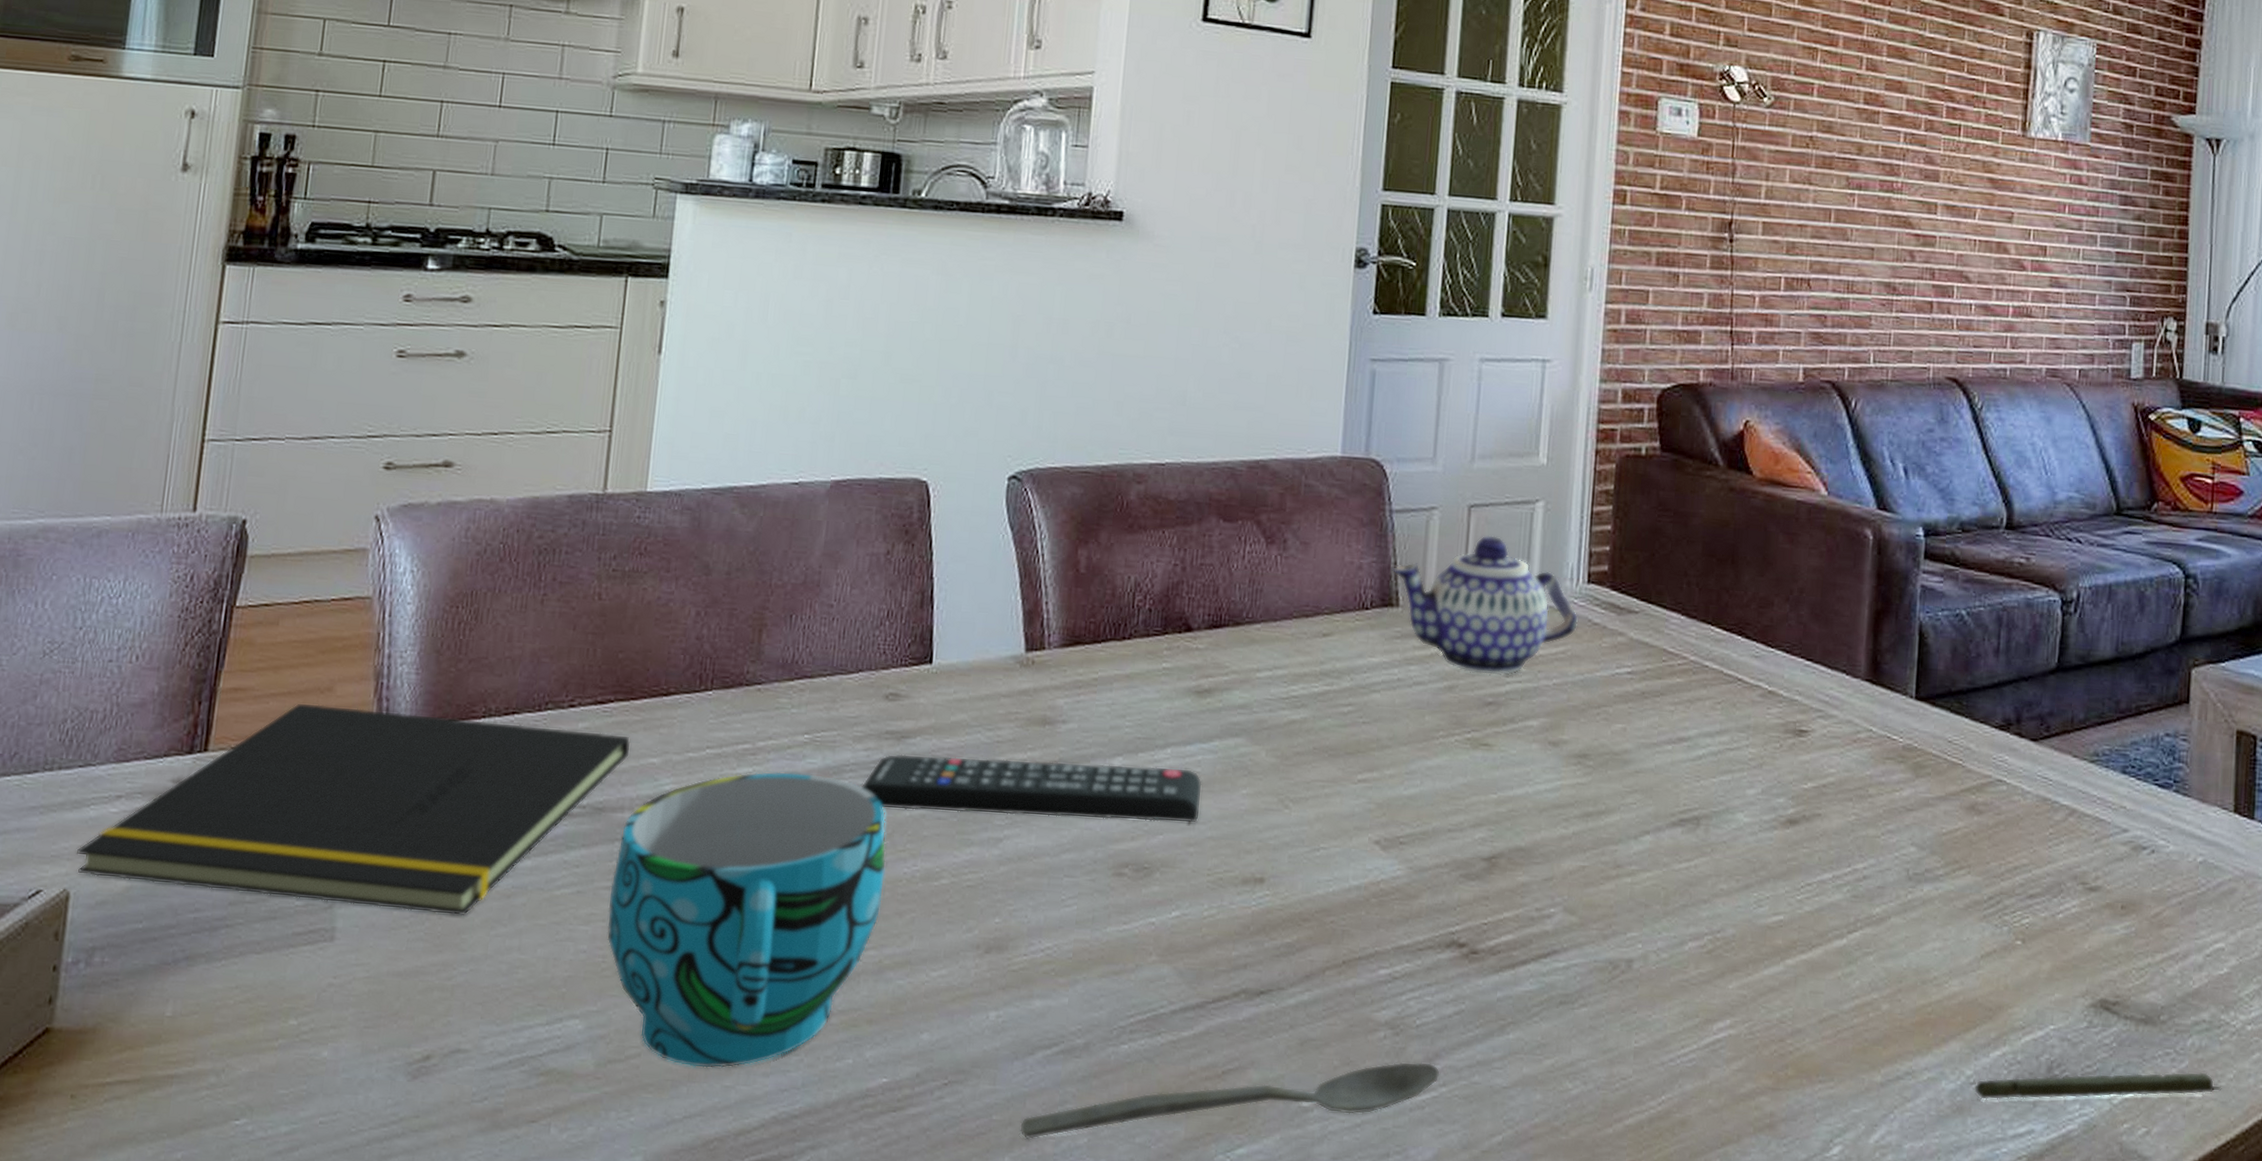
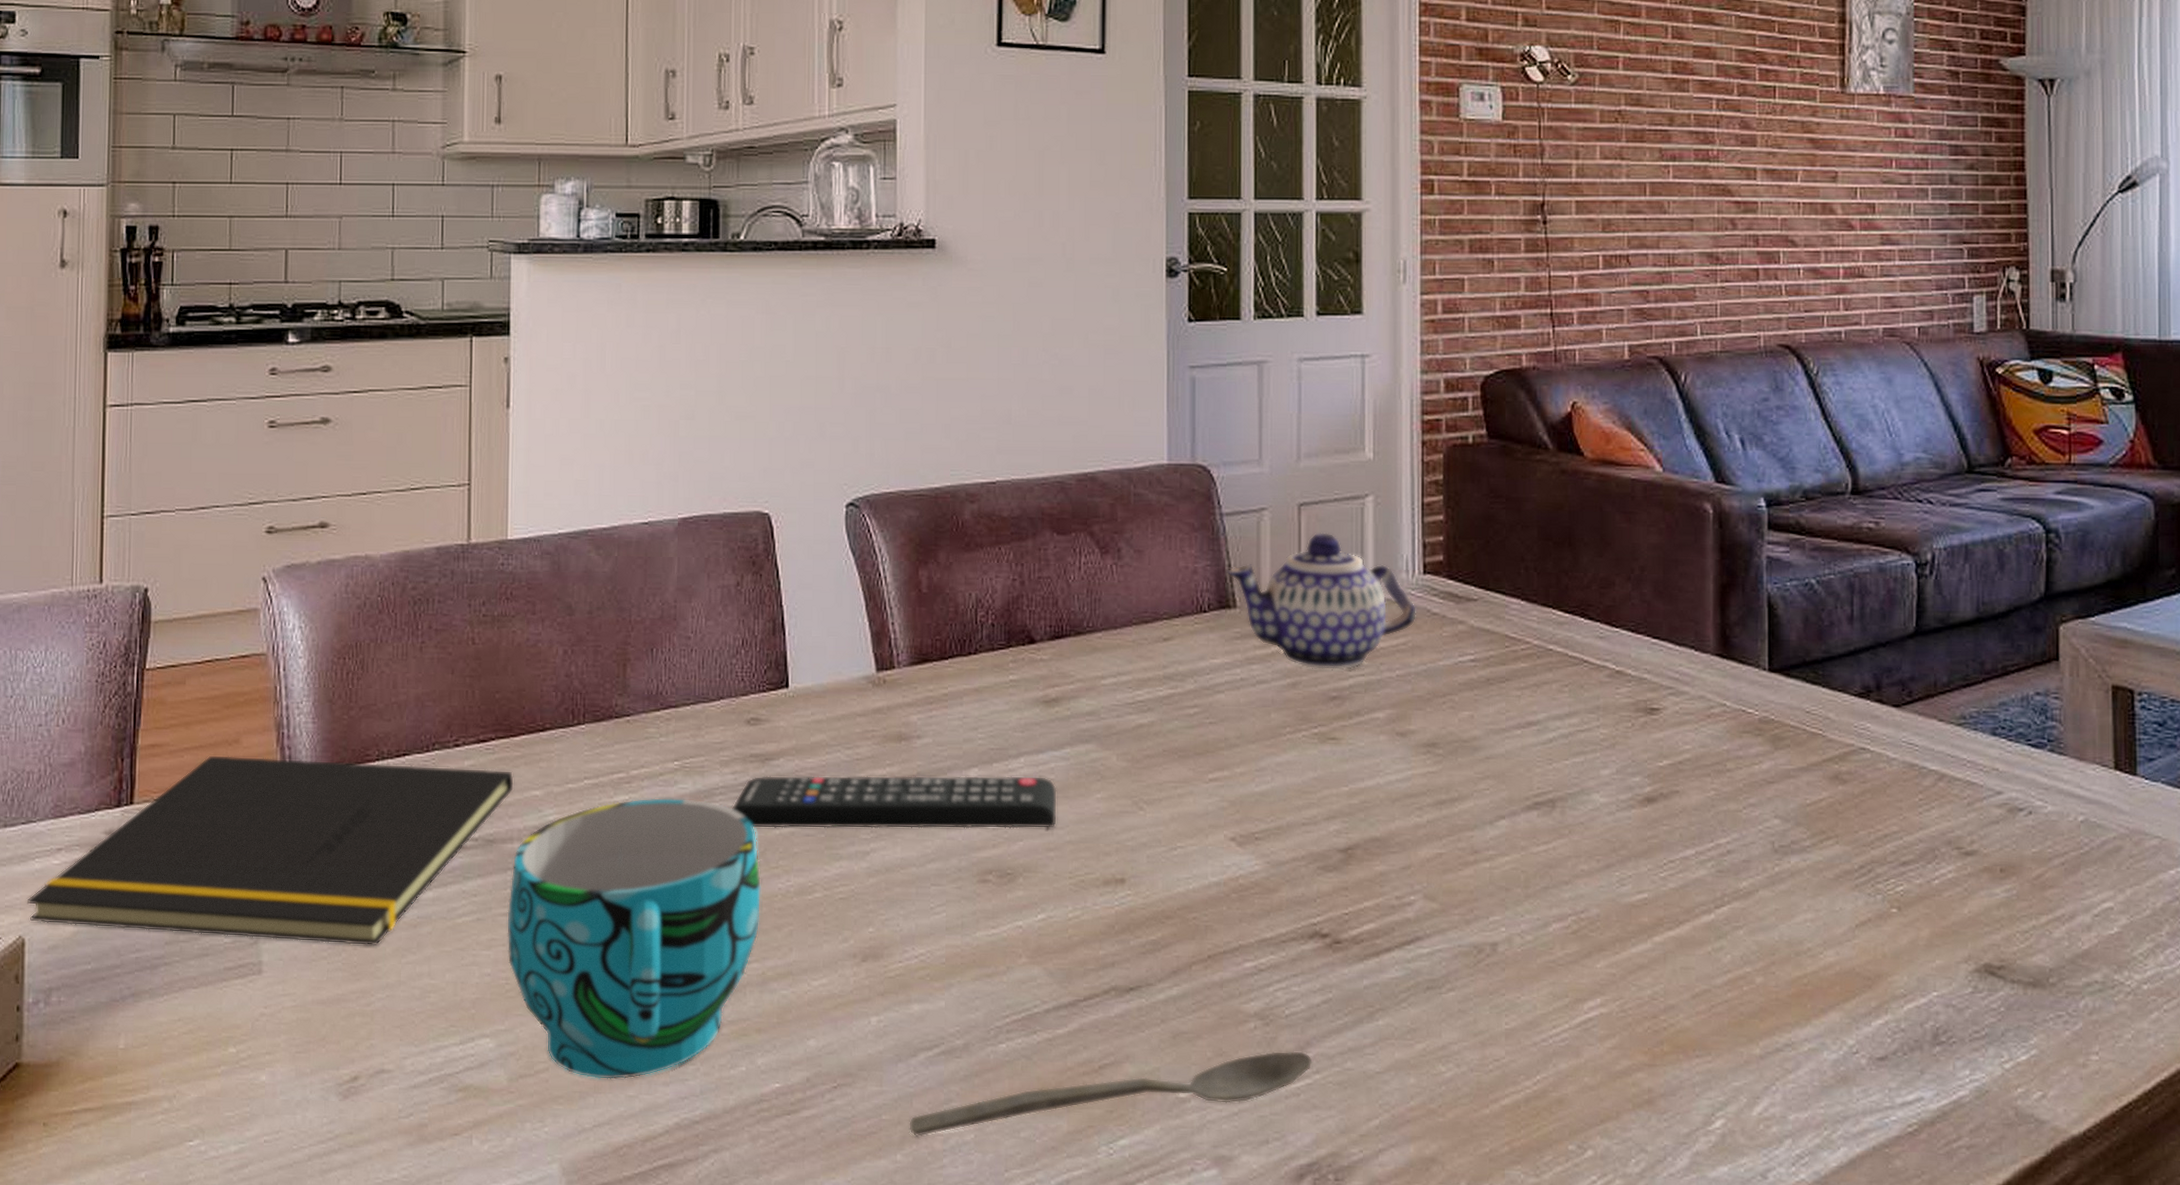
pen: present [1974,1072,2222,1100] -> none [1857,1033,2120,1069]

